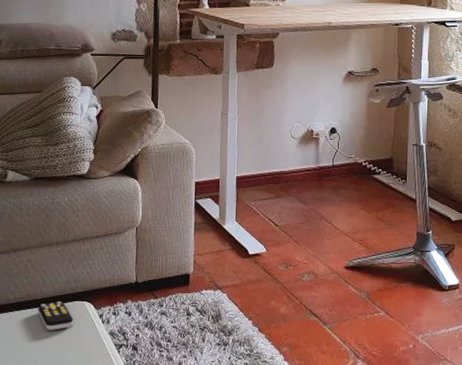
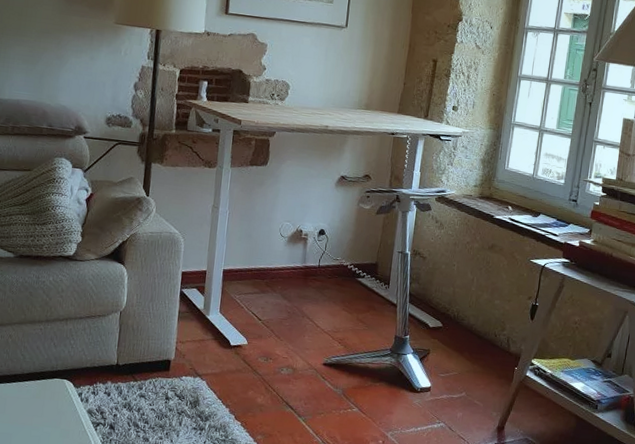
remote control: present [38,302,74,330] -> none [16,378,53,405]

